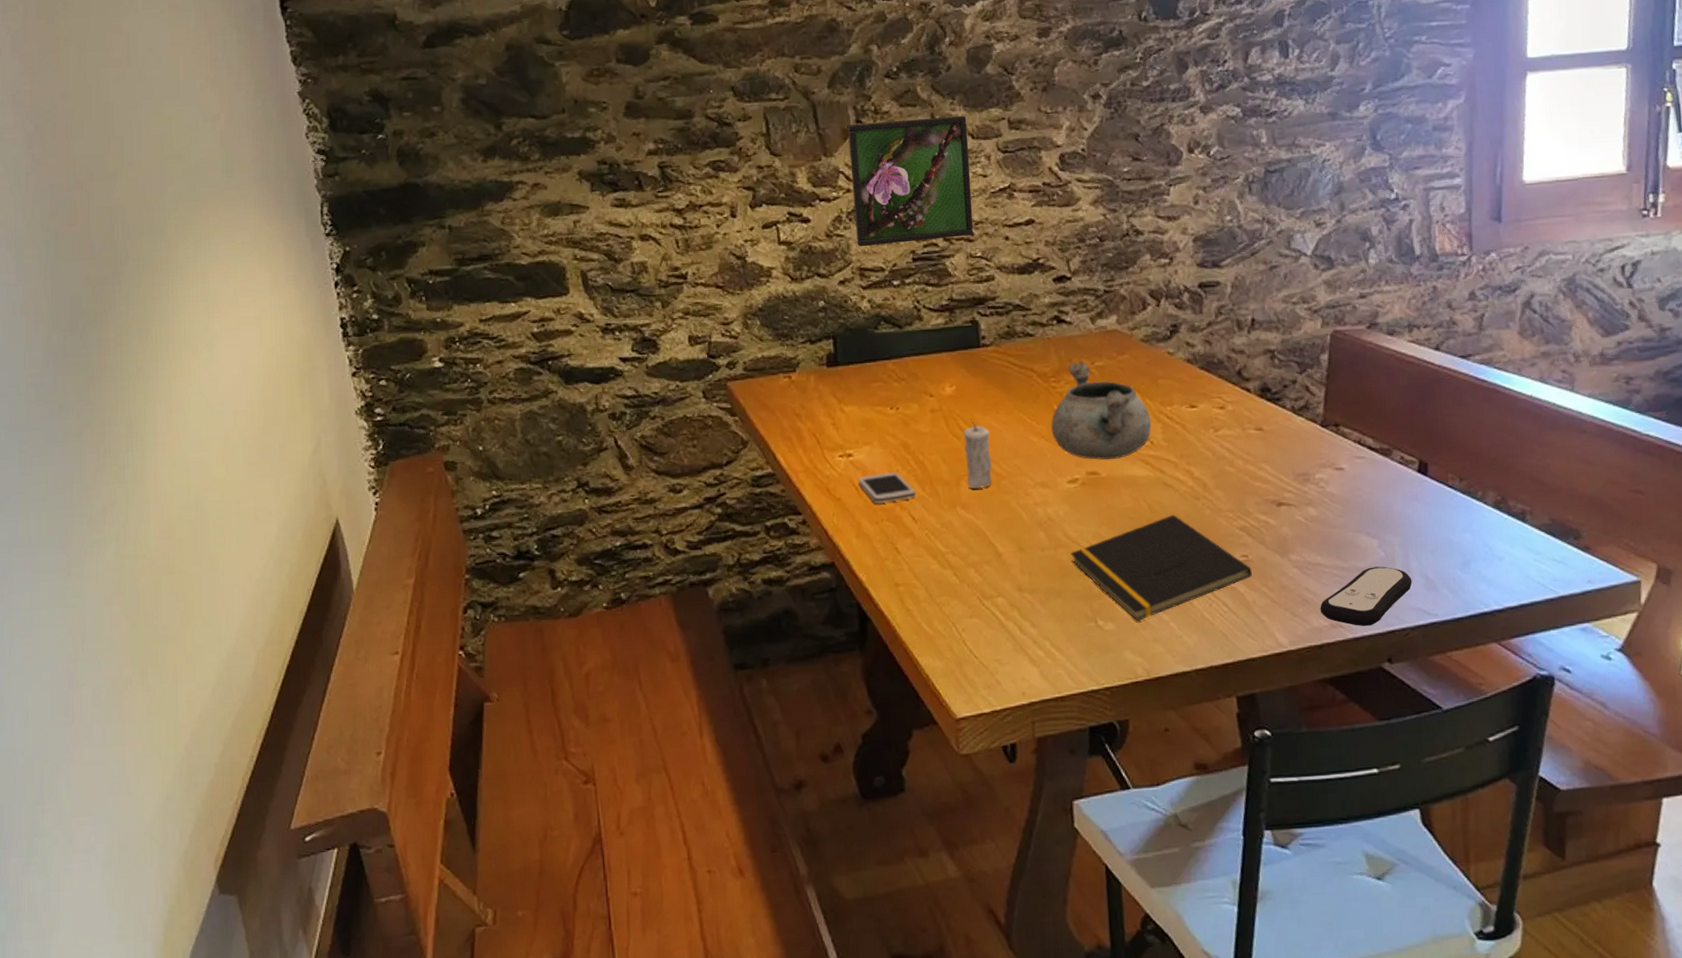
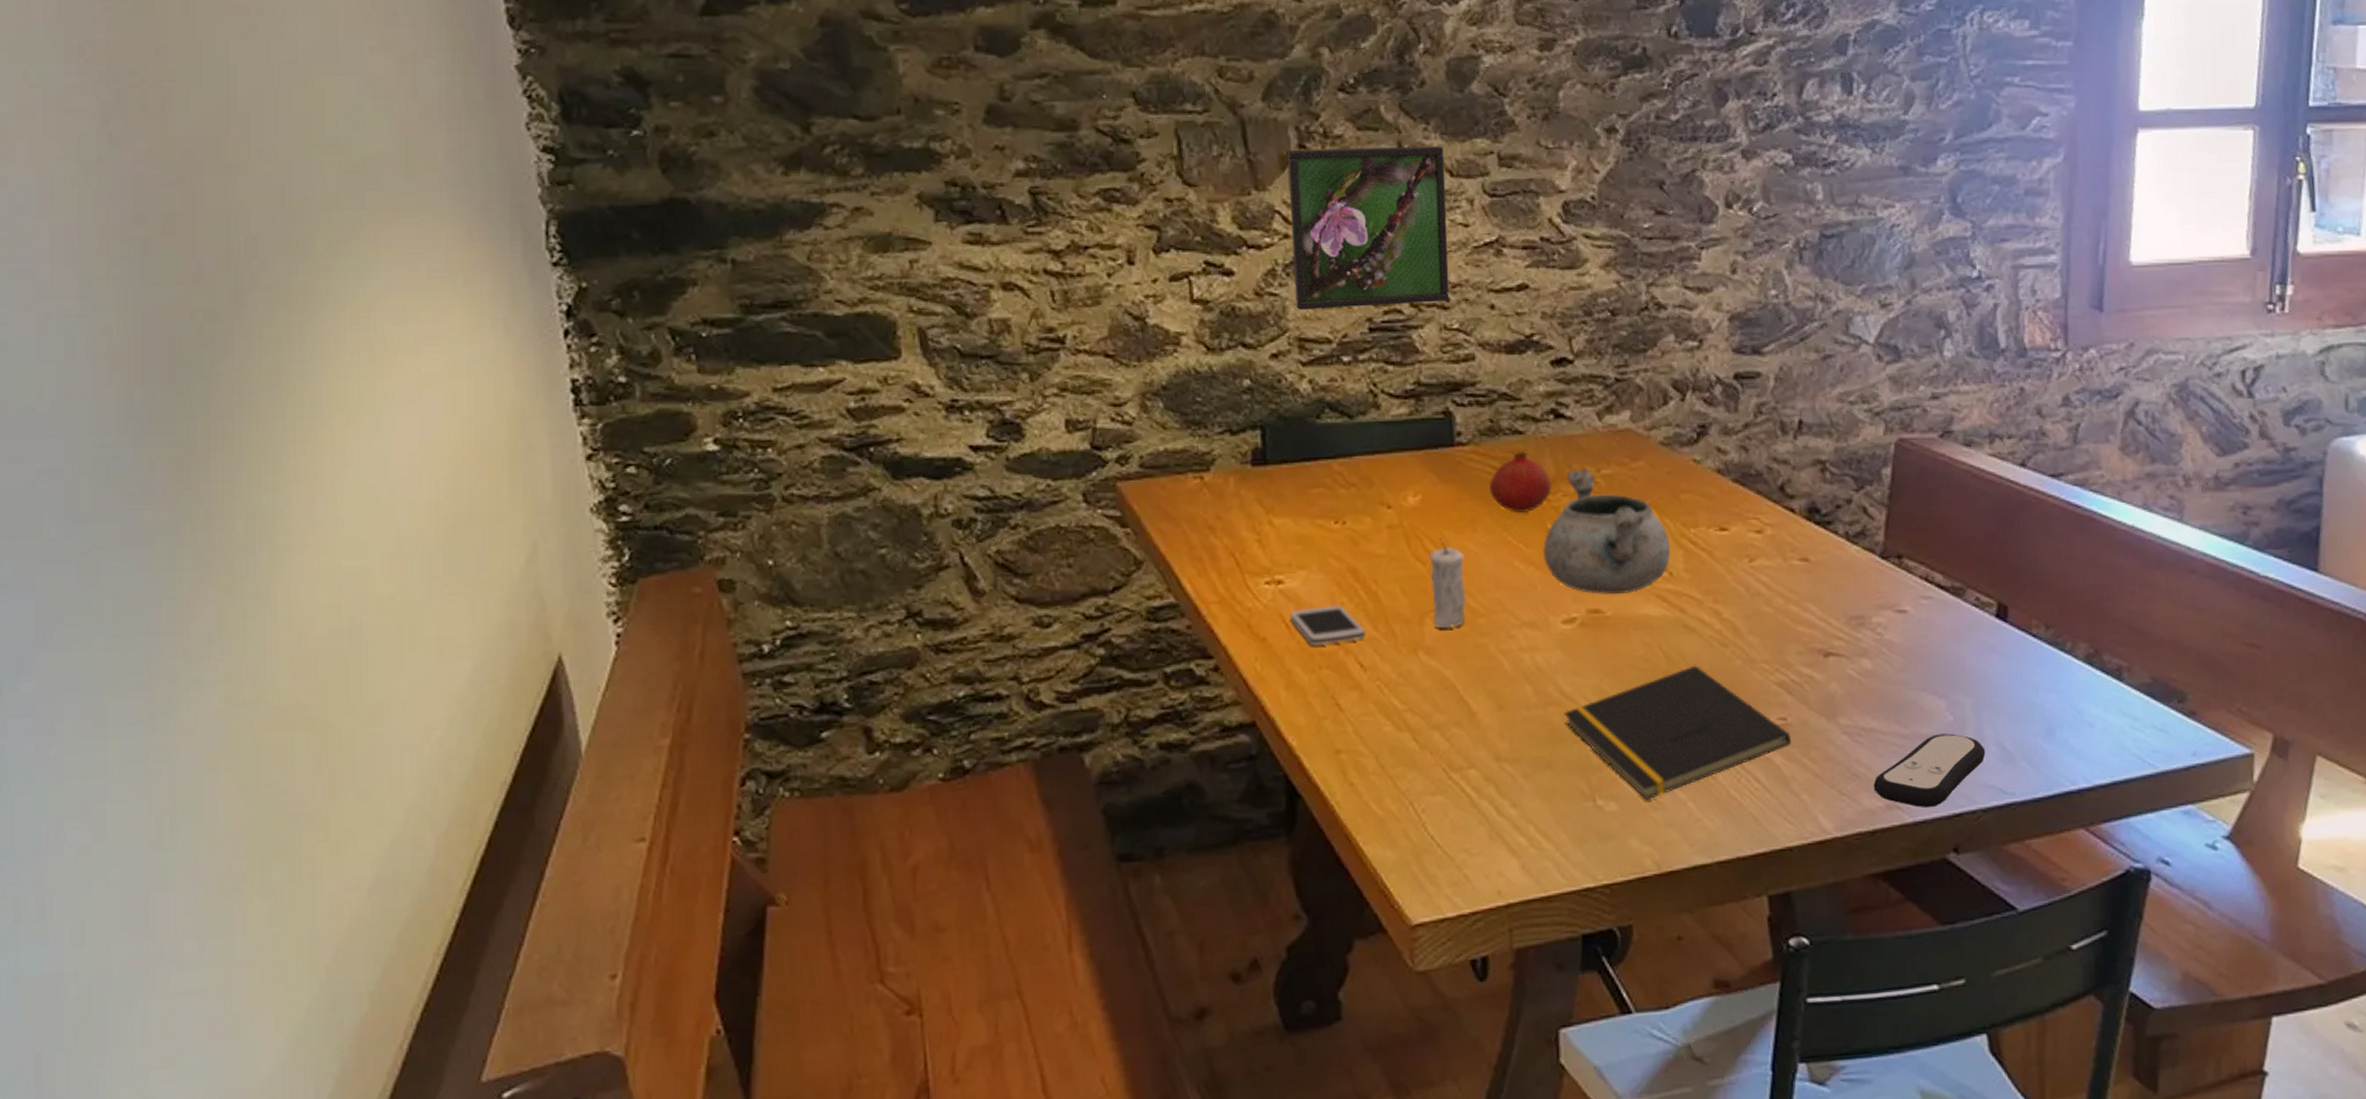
fruit: none [1008,349,1057,398] -> present [1490,450,1552,513]

